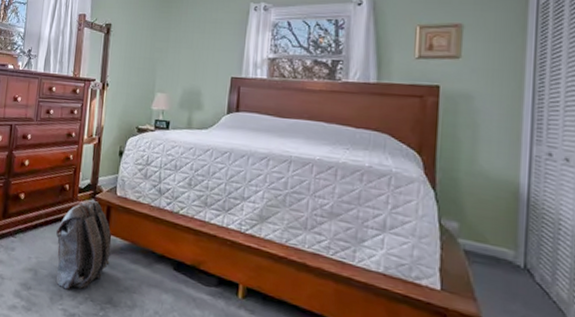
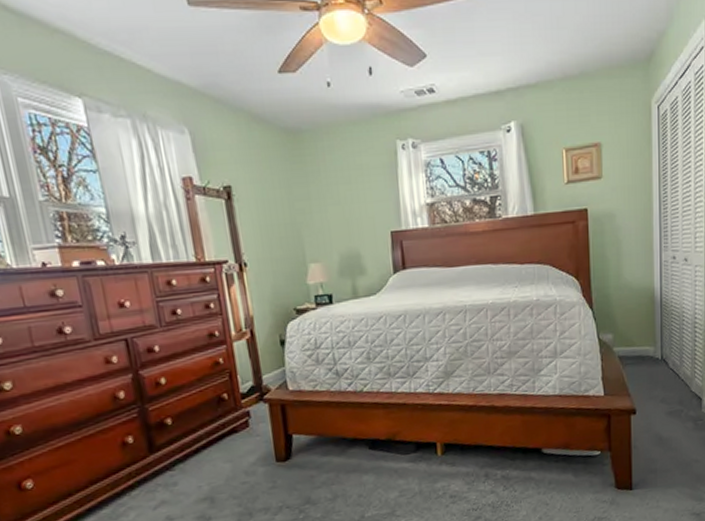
backpack: present [56,201,112,290] -> none [225,403,298,506]

